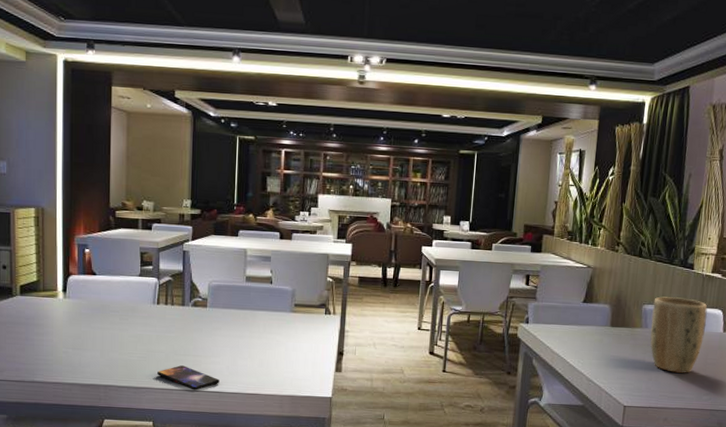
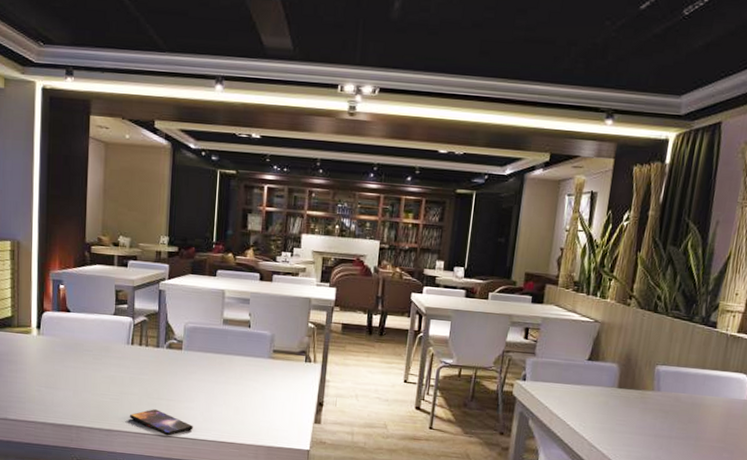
plant pot: present [650,296,708,373] -> none [662,357,731,443]

